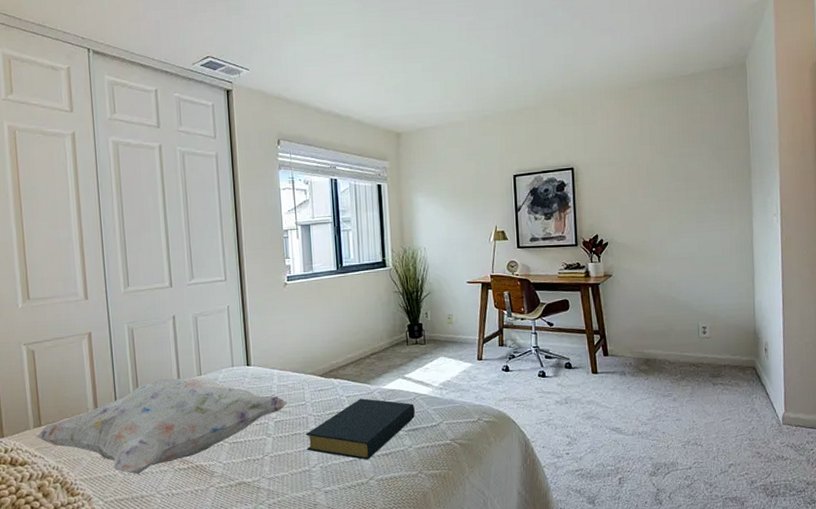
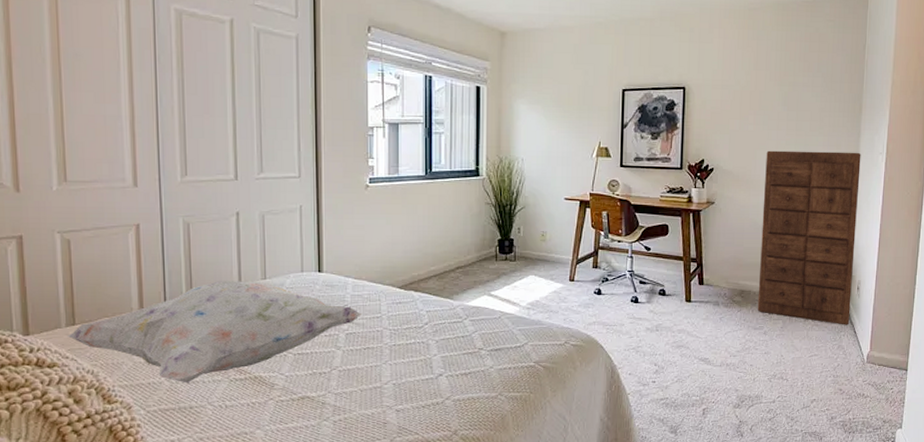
hardback book: present [305,398,415,460] -> none [379,314,499,379]
dresser: none [659,215,761,388] -> present [757,150,861,325]

